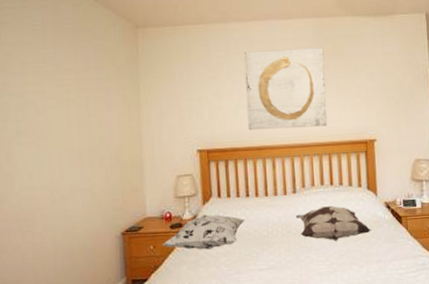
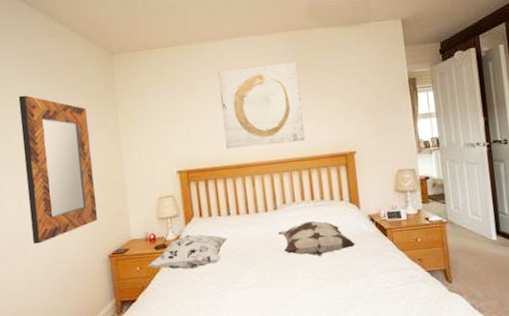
home mirror: none [35,63,112,219] -> present [18,95,98,245]

